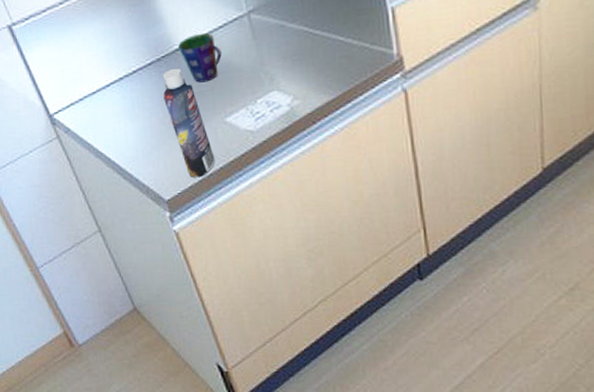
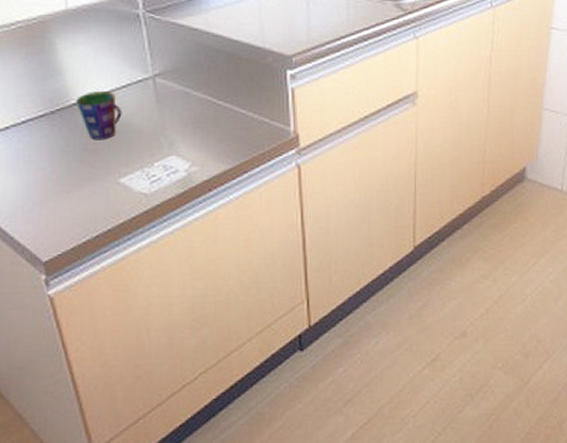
bottle: present [163,68,215,177] -> none [54,123,103,238]

